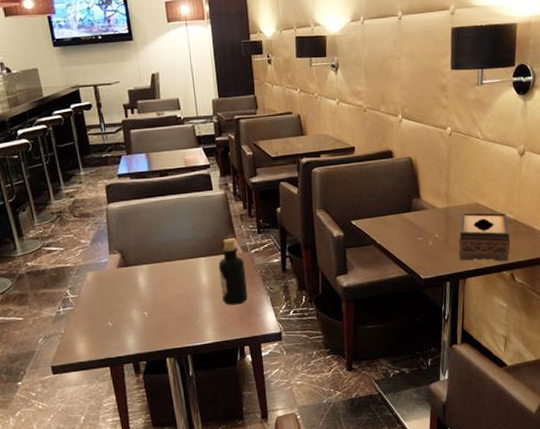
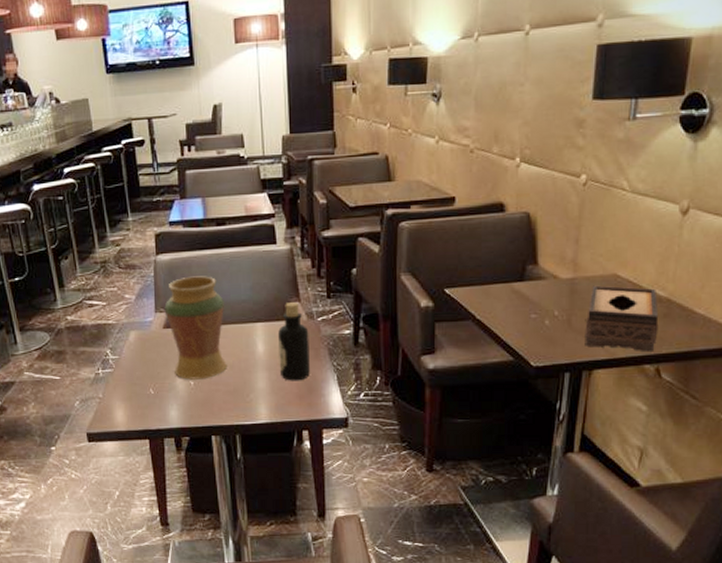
decorative vase: none [117,220,176,311] -> present [164,276,227,380]

